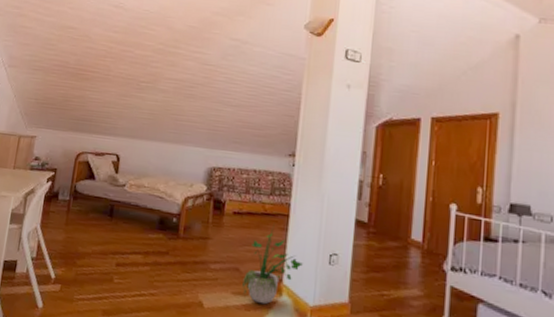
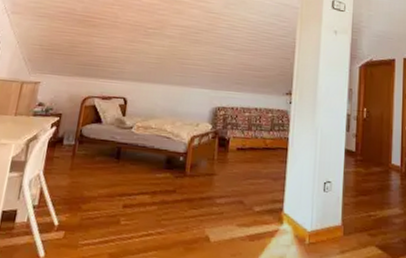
potted plant: present [241,225,303,305] -> none [245,158,301,234]

